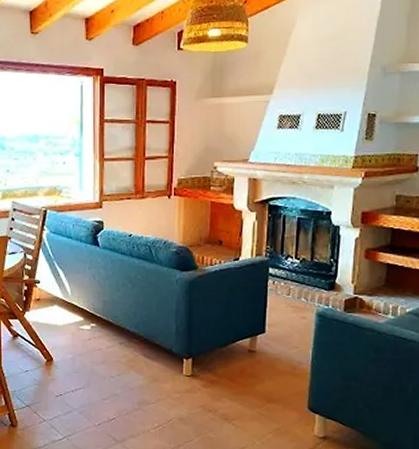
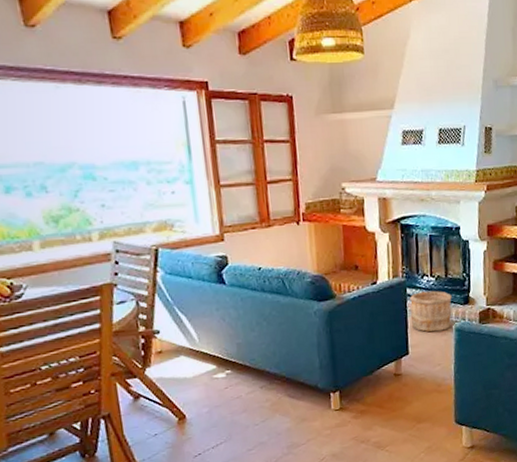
wooden bucket: none [270,272,316,314] -> present [410,290,452,333]

